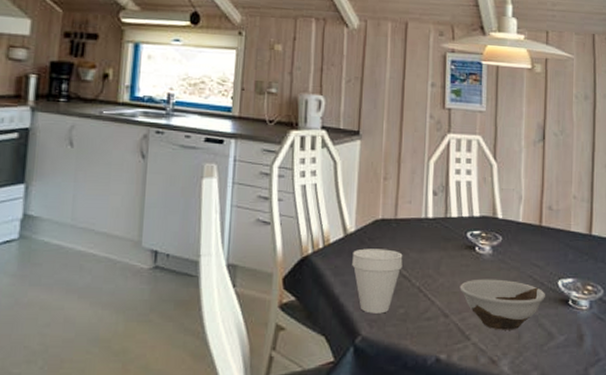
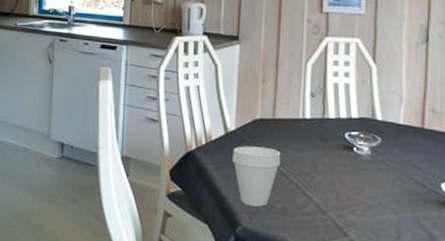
bowl: present [460,279,545,330] -> none [337,178,427,230]

